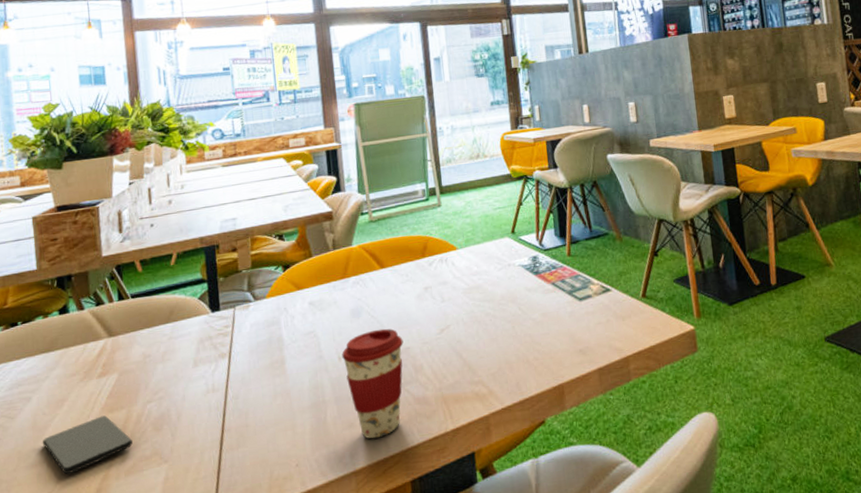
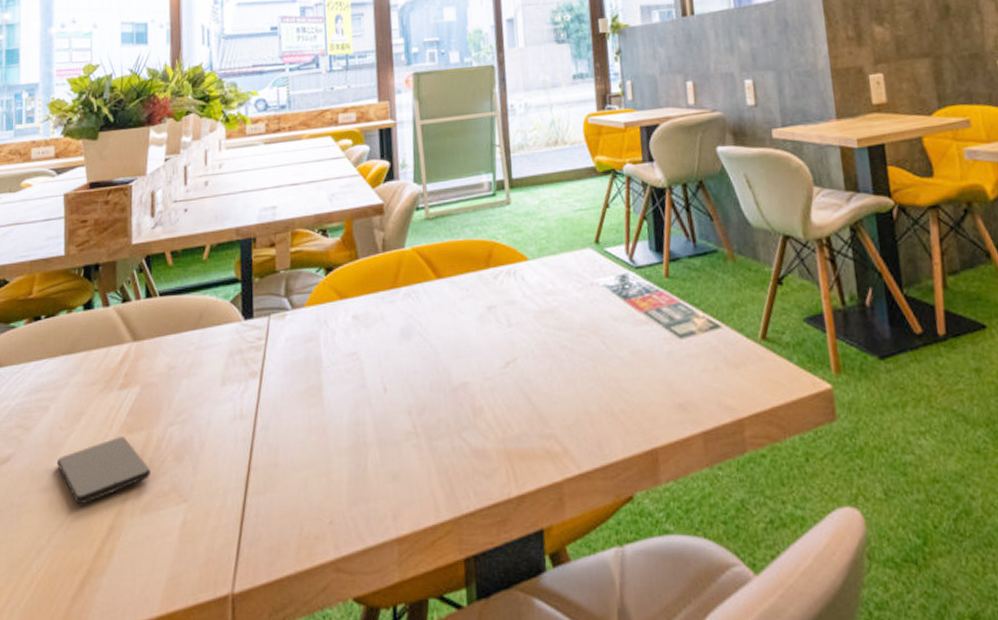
coffee cup: present [342,328,404,439] -> none [388,355,461,498]

